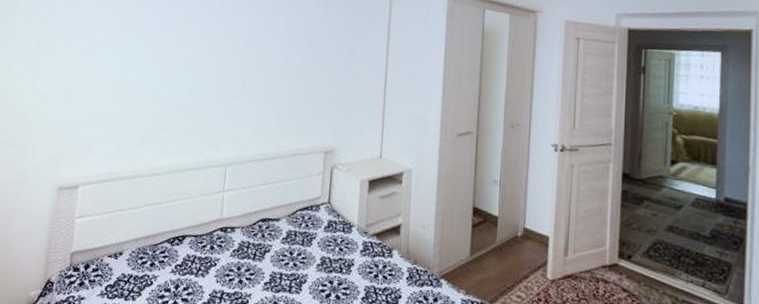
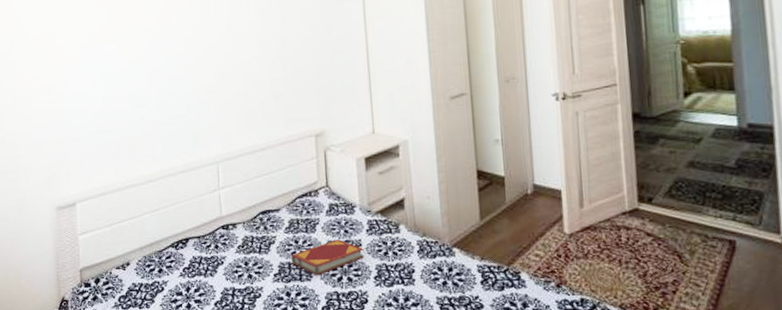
hardback book: none [284,256,356,289] -> present [291,239,365,275]

